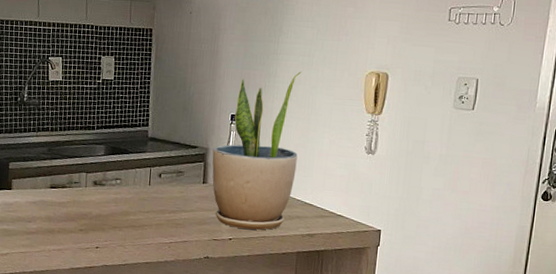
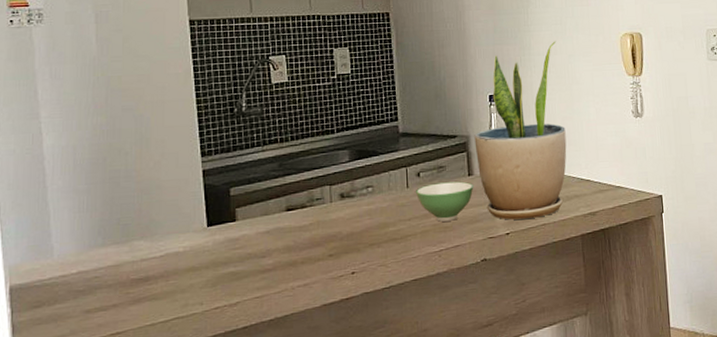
bowl: none [155,185,207,220] -> present [415,181,474,222]

